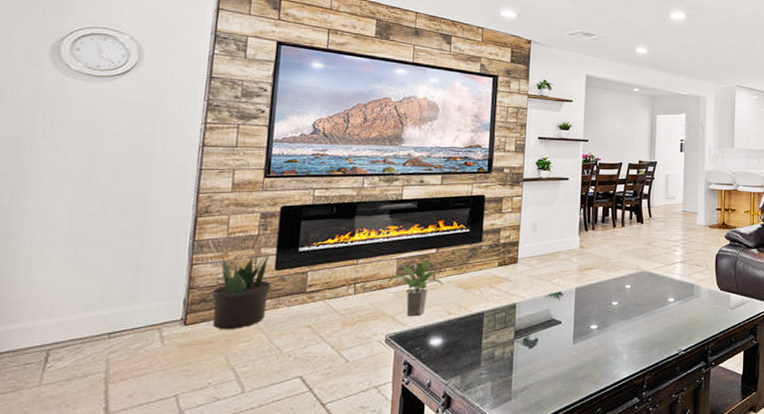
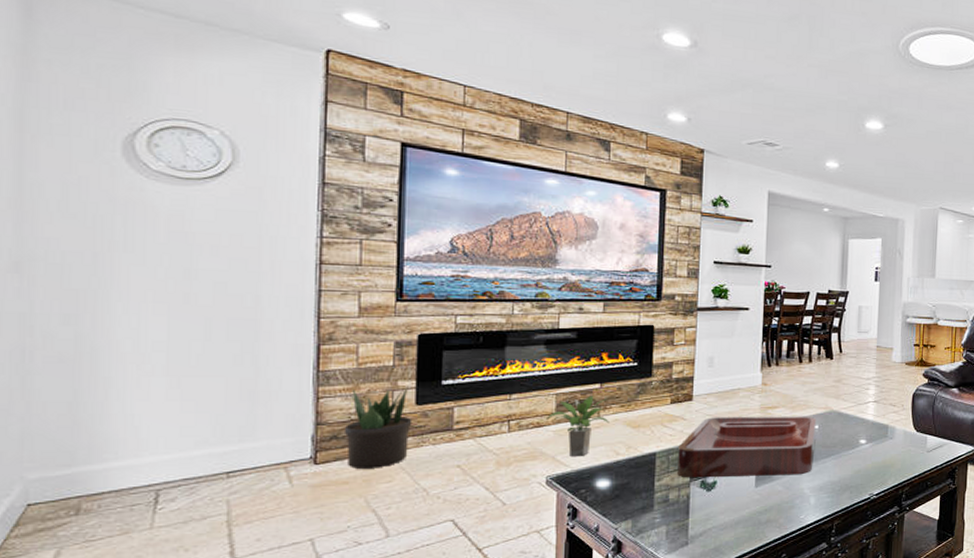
decorative tray: none [503,276,629,335] -> present [677,416,817,477]

